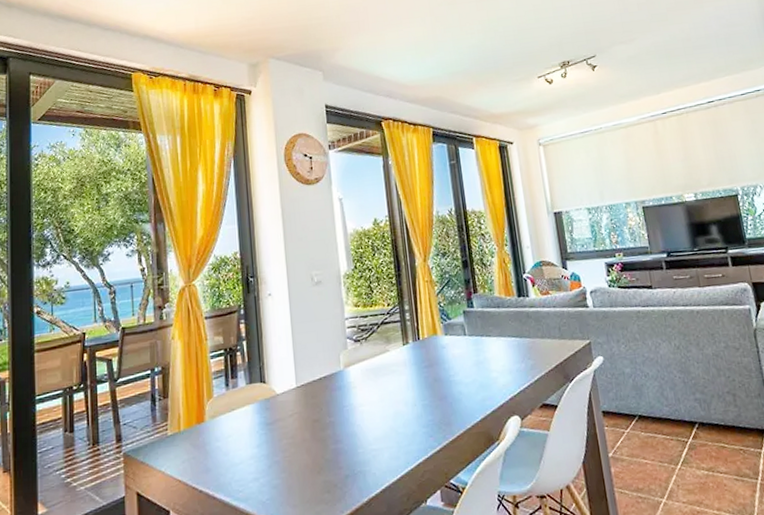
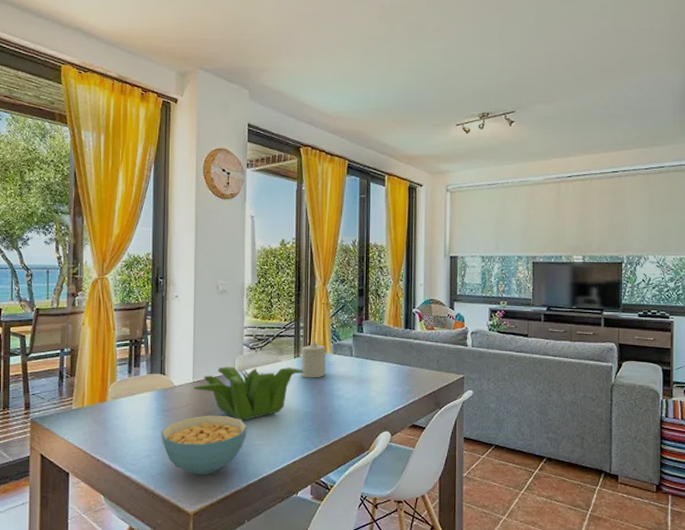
cereal bowl: none [267,421,362,495] -> present [161,415,247,475]
plant: none [298,356,416,425] -> present [194,367,305,421]
candle: none [409,324,440,367] -> present [301,342,326,378]

